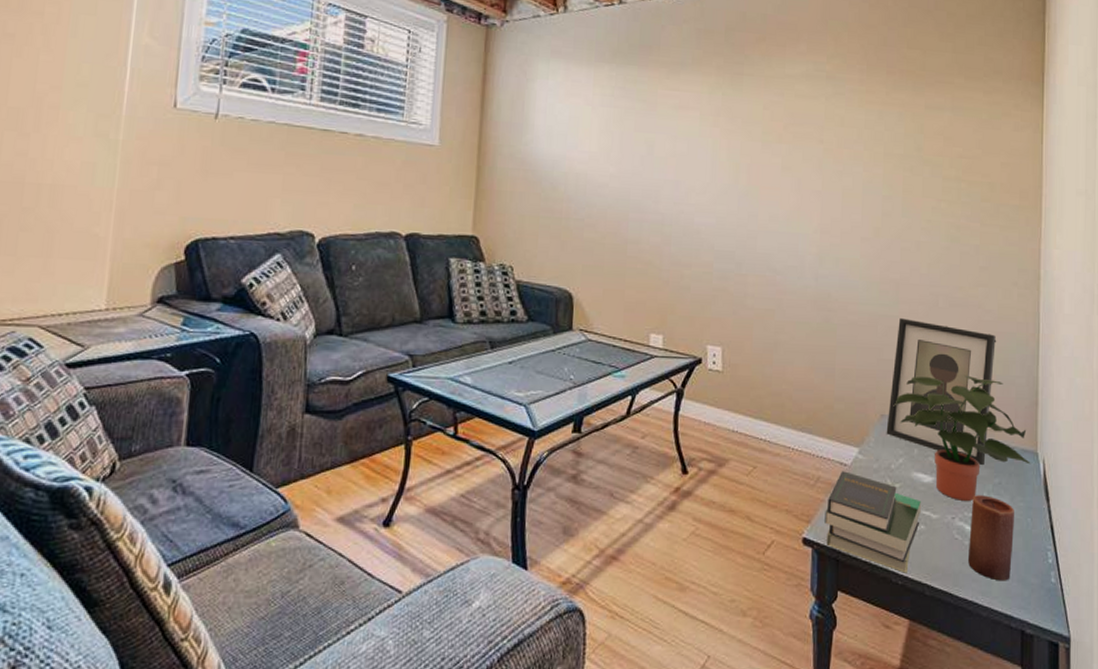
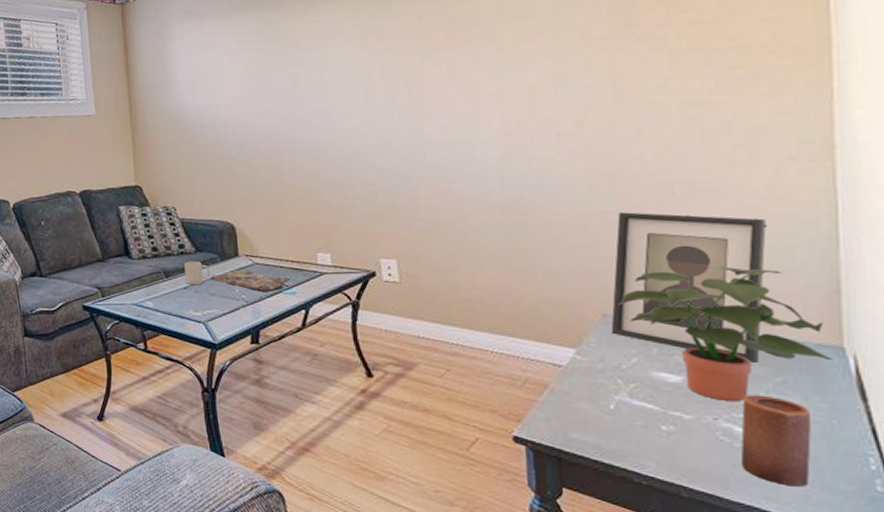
mug: none [512,331,540,361] -> present [184,261,210,286]
magazine: none [539,345,621,374] -> present [210,269,290,292]
books: present [824,471,922,573] -> none [538,372,668,474]

